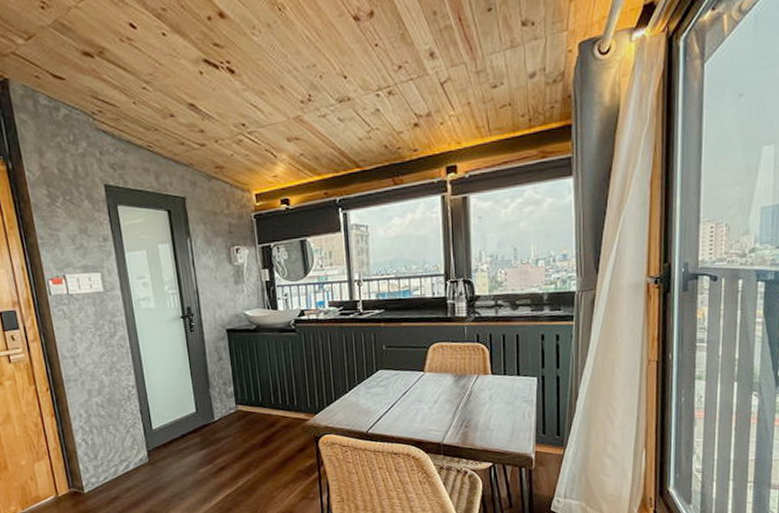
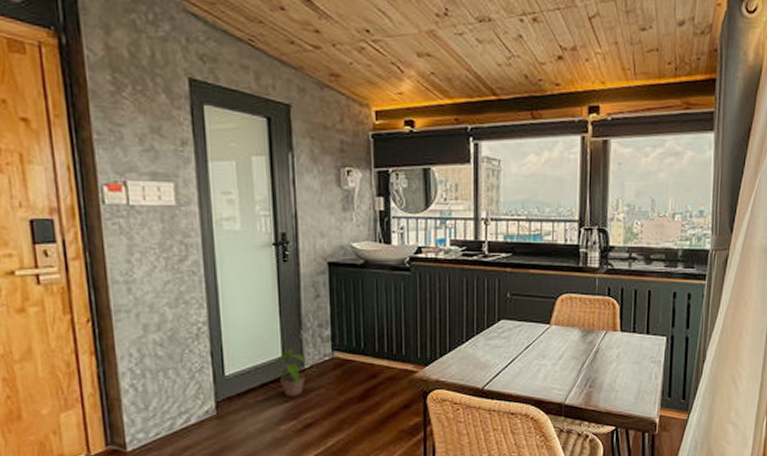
potted plant: none [189,404,218,445] -> present [272,348,308,396]

